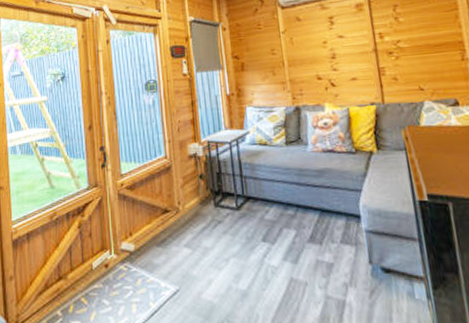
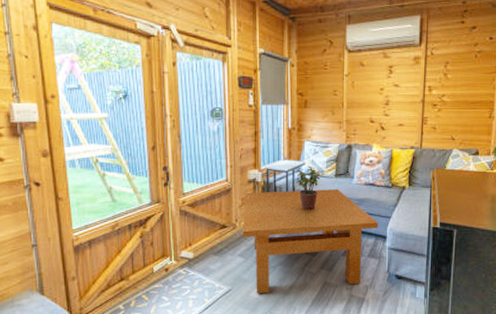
table: none [185,159,348,296] -> present [242,189,378,294]
potted plant: none [240,135,269,188] -> present [295,167,320,211]

